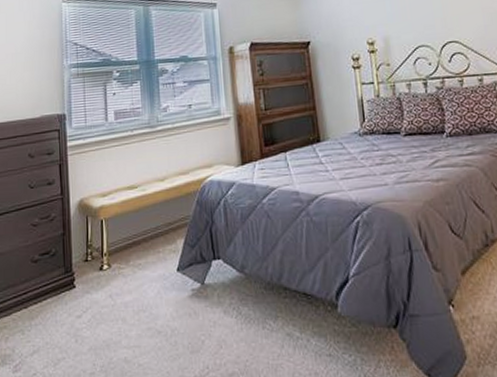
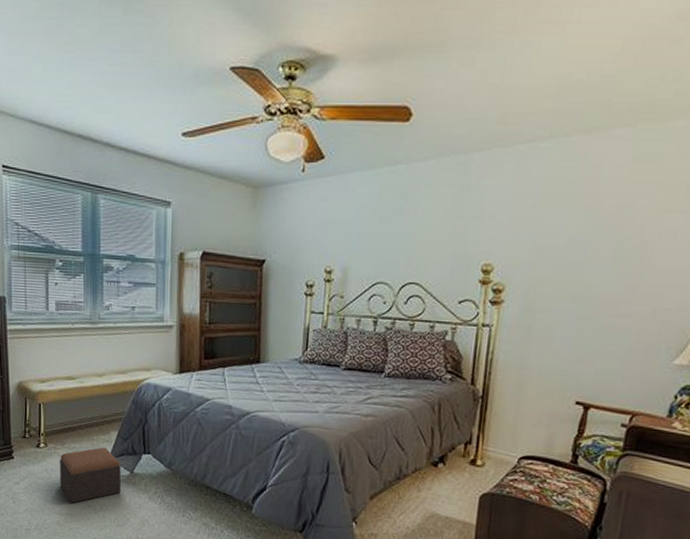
footstool: none [124,259,192,332] -> present [59,447,121,503]

